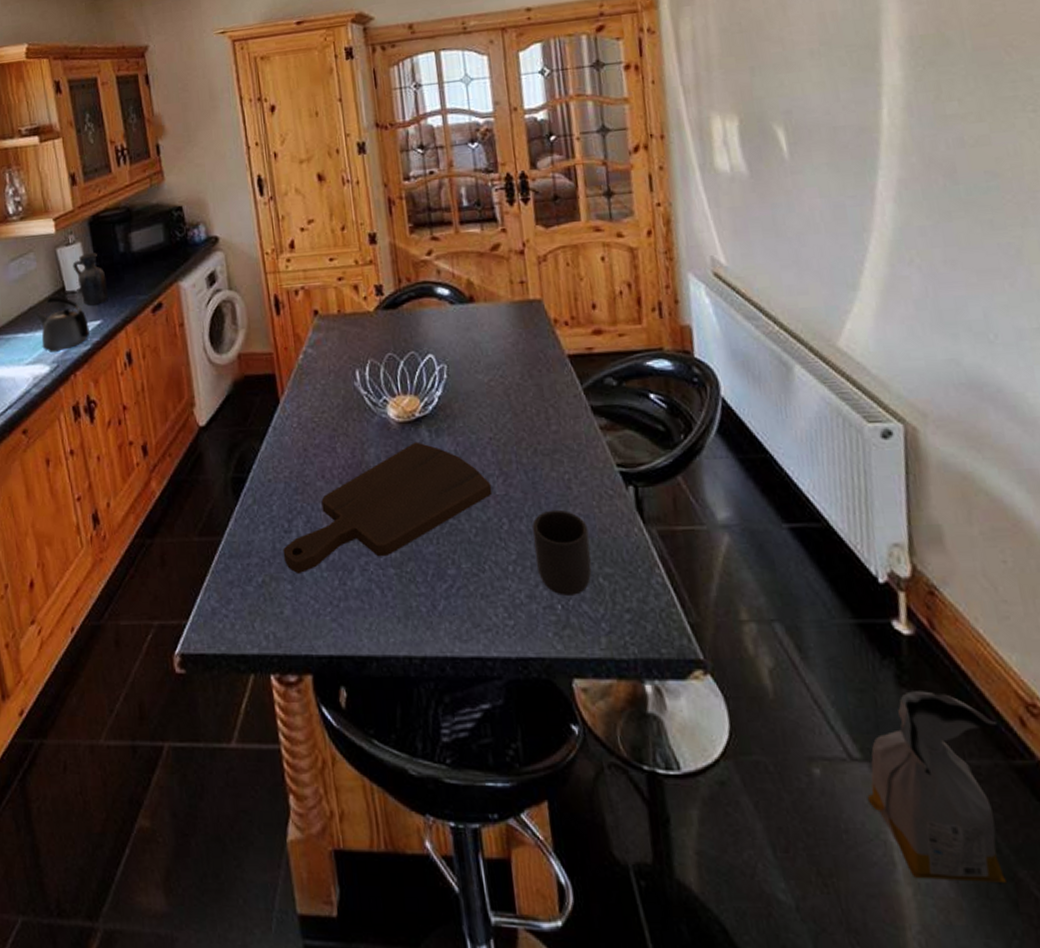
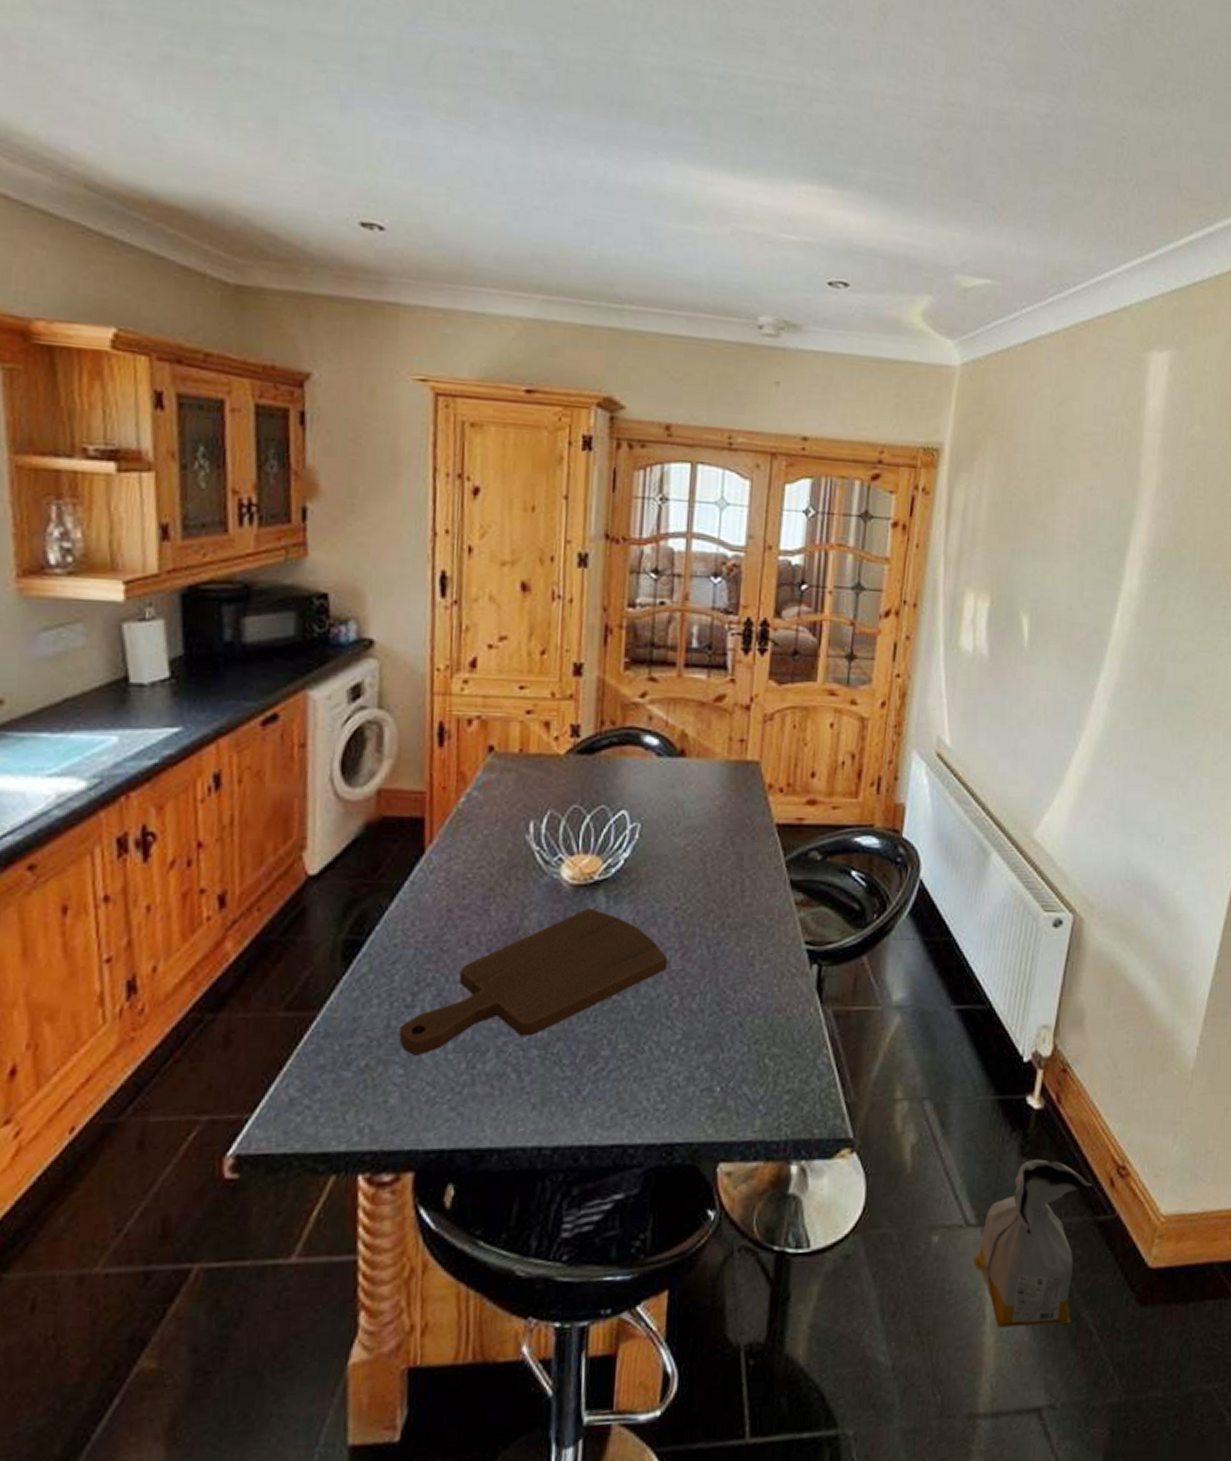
kettle: present [34,296,90,352] -> none [71,686,160,763]
ceramic jug: present [72,253,108,306] -> none [146,636,198,707]
mug: present [532,509,592,596] -> none [701,987,763,1077]

